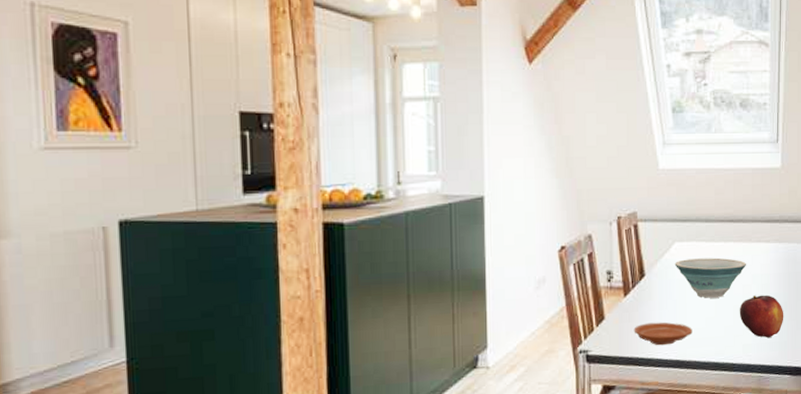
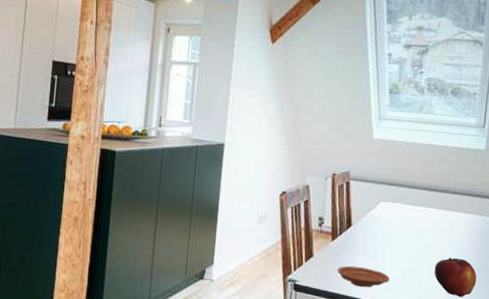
bowl: present [674,257,747,298] -> none [379,217,446,255]

